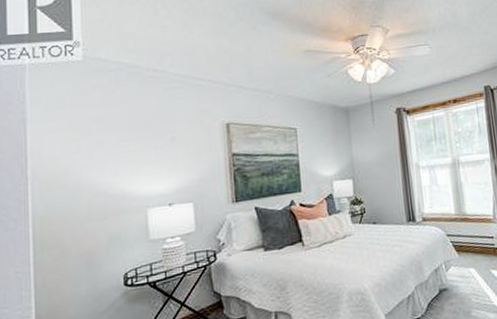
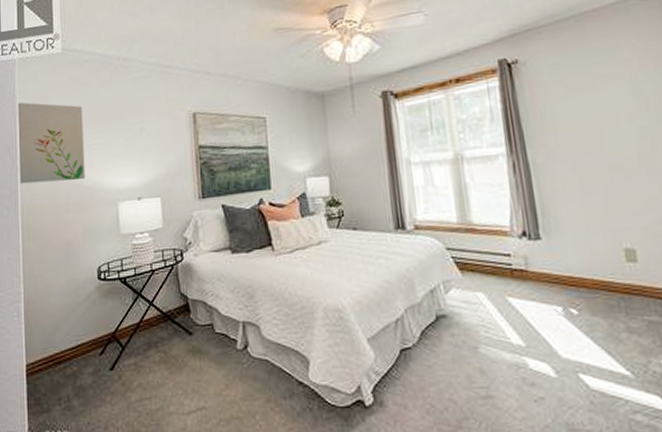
wall art: none [28,109,110,194] -> present [17,102,85,184]

